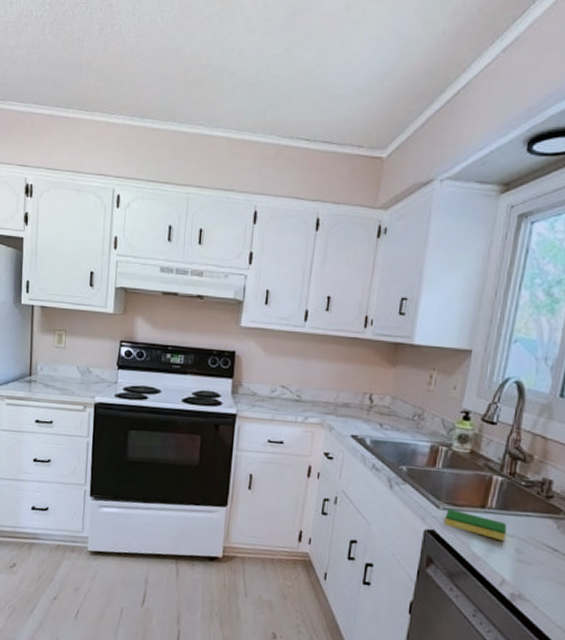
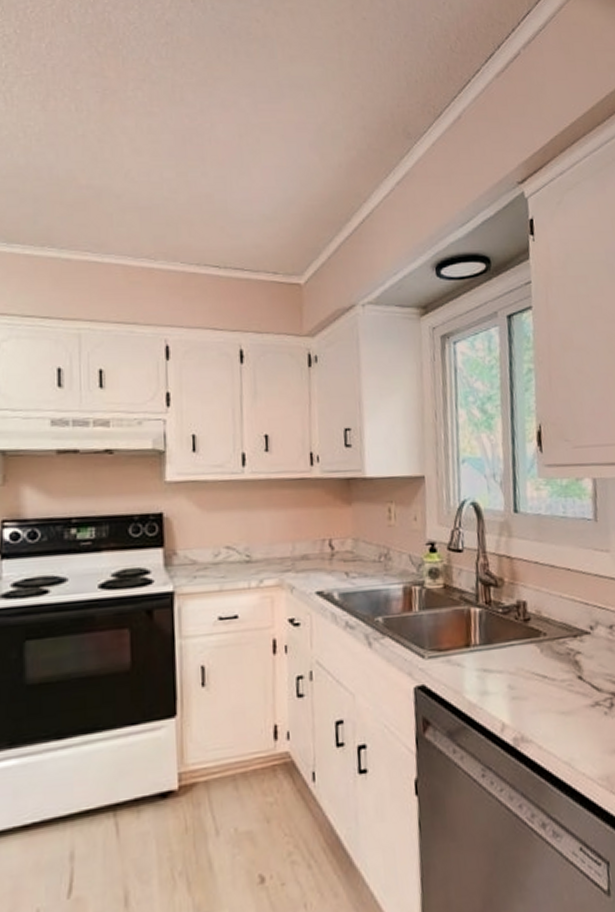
dish sponge: present [444,508,507,541] -> none [432,655,497,680]

